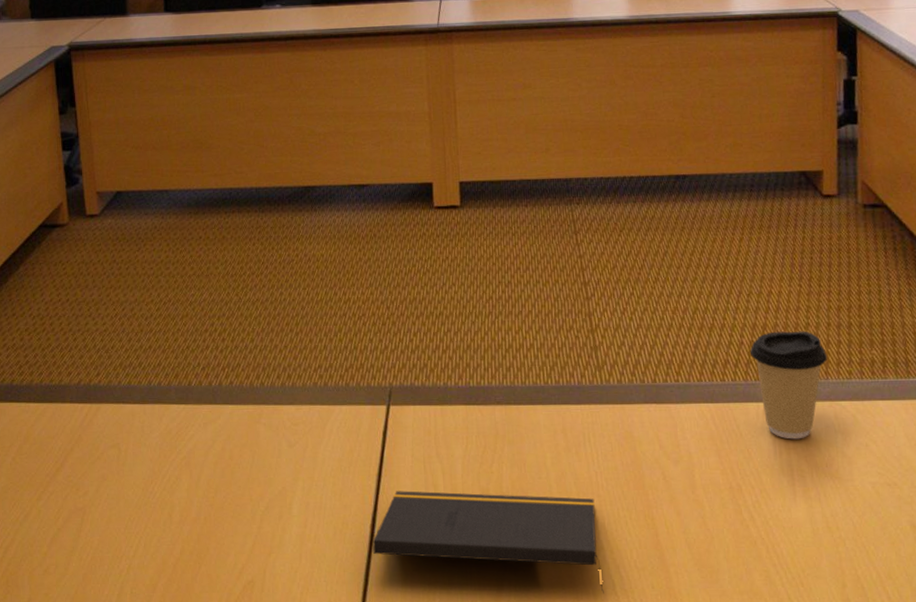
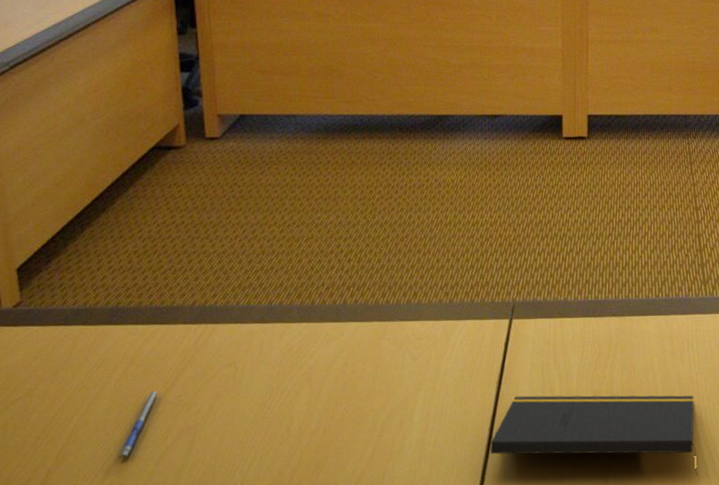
pen: none [12,470,53,538] -> present [115,391,162,459]

